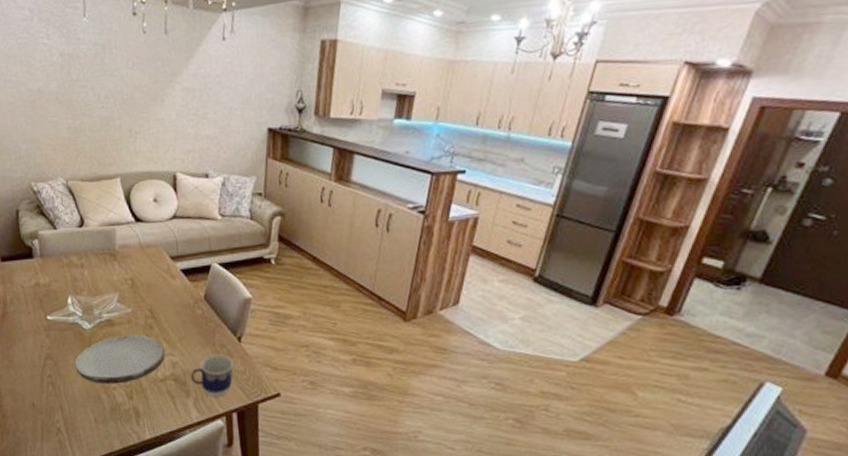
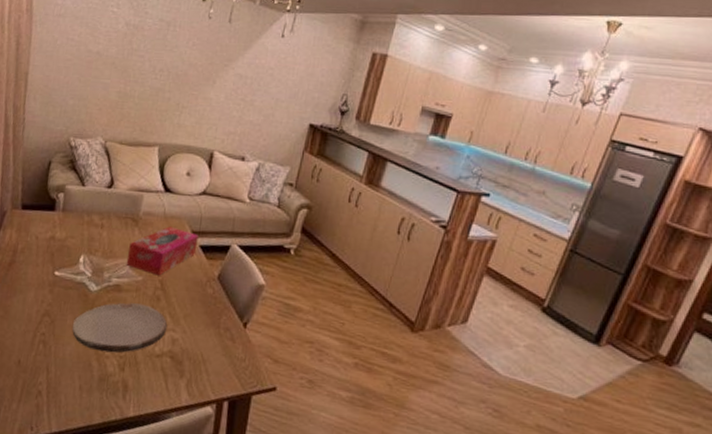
tissue box: none [112,255,178,305] -> present [126,226,198,276]
cup: present [191,354,233,398] -> none [188,337,235,383]

